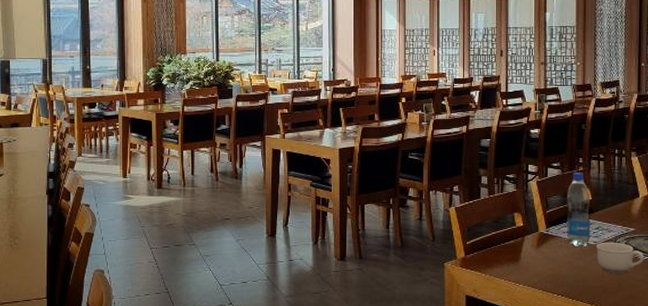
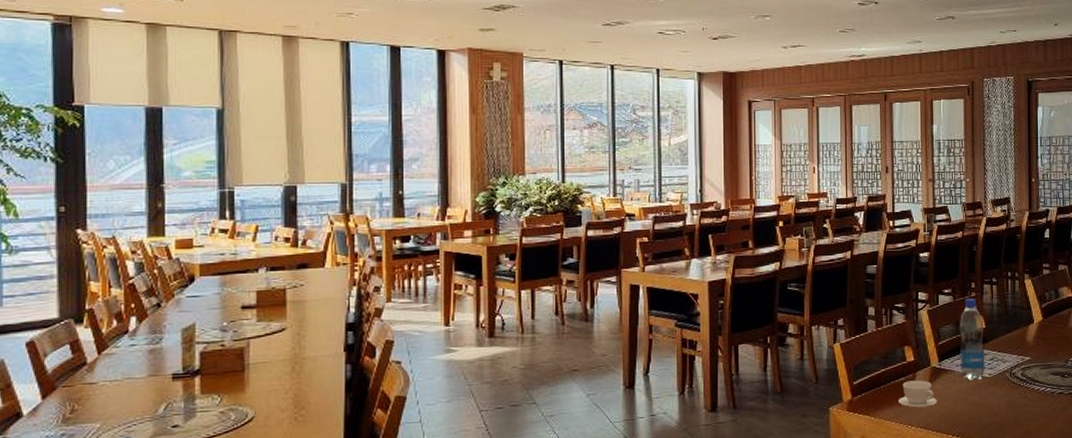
teacup: none [507,243,545,268] -> present [898,380,938,408]
teacup: present [596,242,644,274] -> none [991,373,1041,408]

